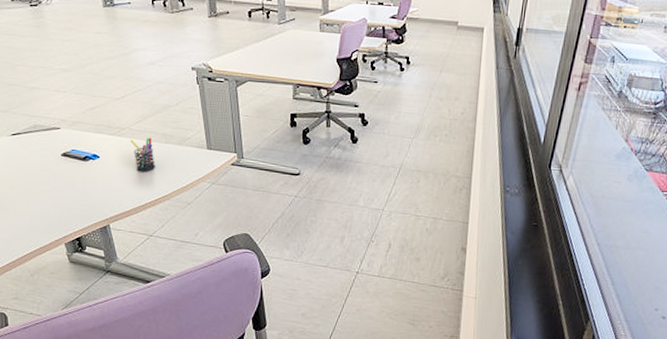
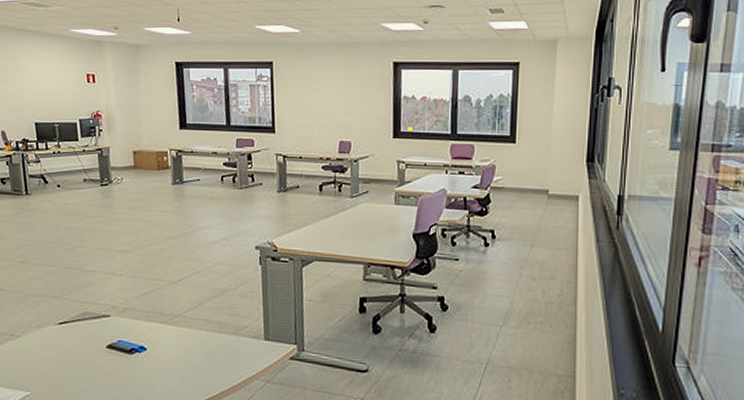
pen holder: present [130,137,155,172] -> none [181,326,206,368]

